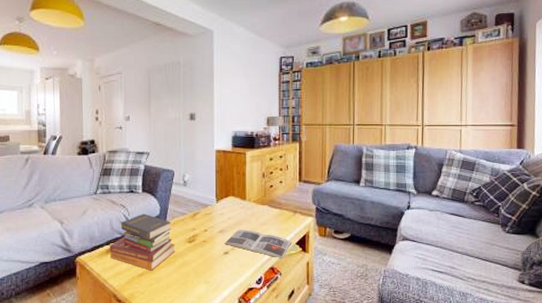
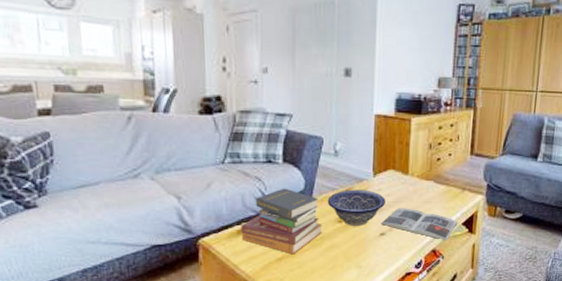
decorative bowl: none [178,214,227,246] -> present [327,189,385,226]

